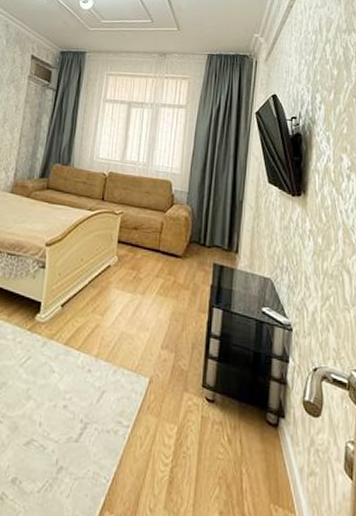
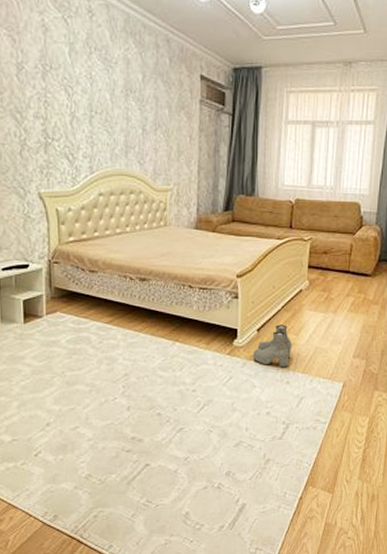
boots: none [54,301,97,353] -> present [253,325,293,368]

